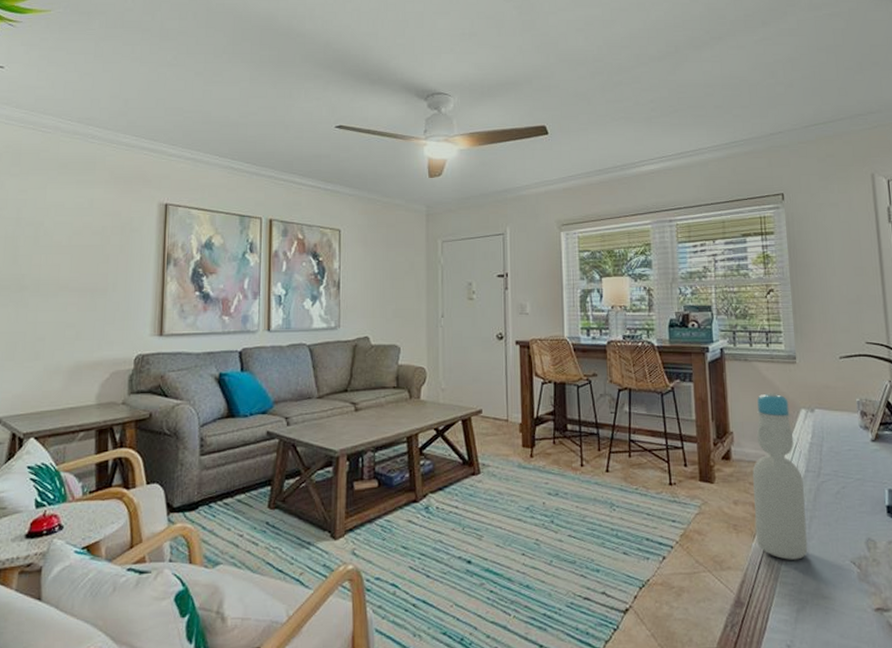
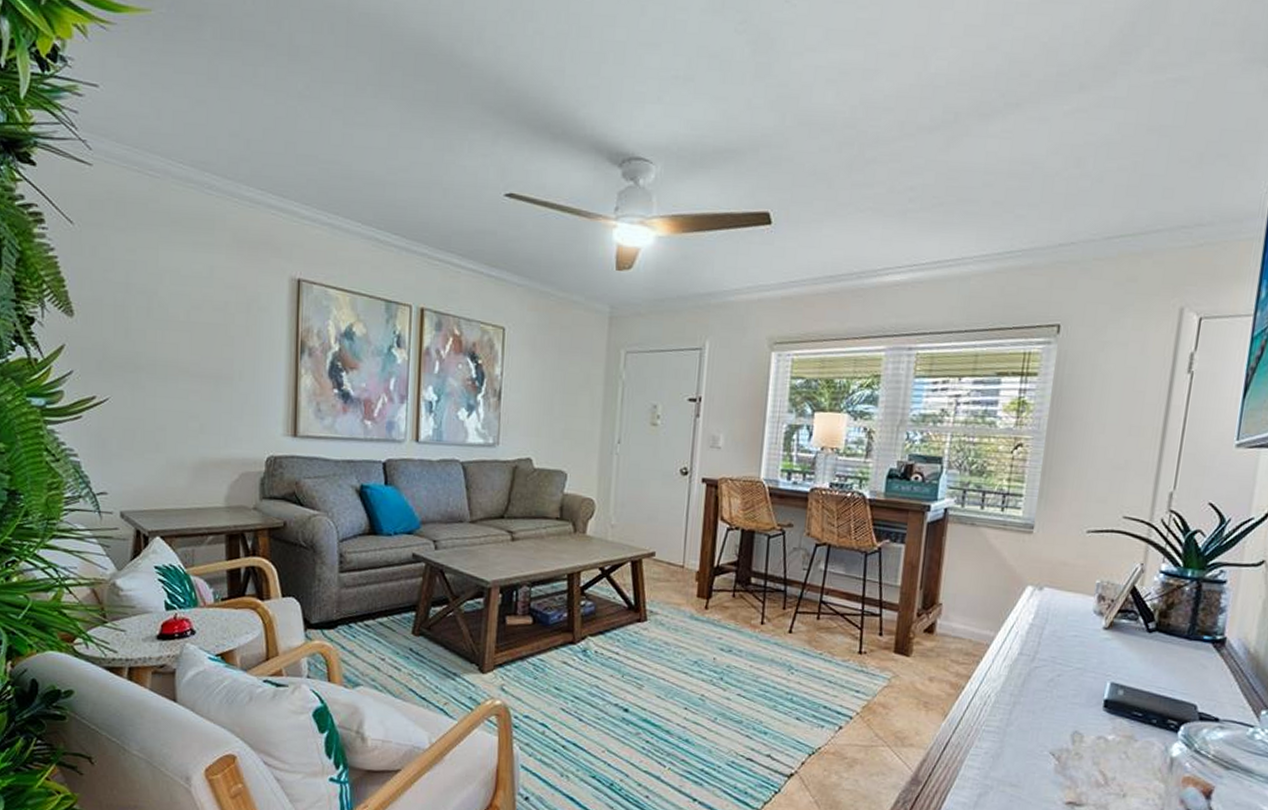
bottle: present [752,392,808,560] -> none [947,563,1015,745]

